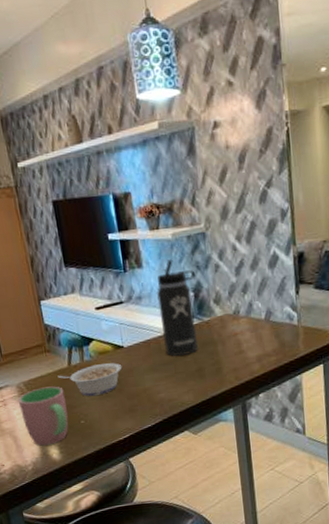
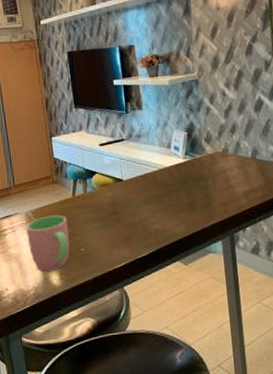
legume: present [57,363,122,396] -> none [62,194,121,225]
thermos bottle: present [157,259,198,356] -> none [154,102,190,190]

